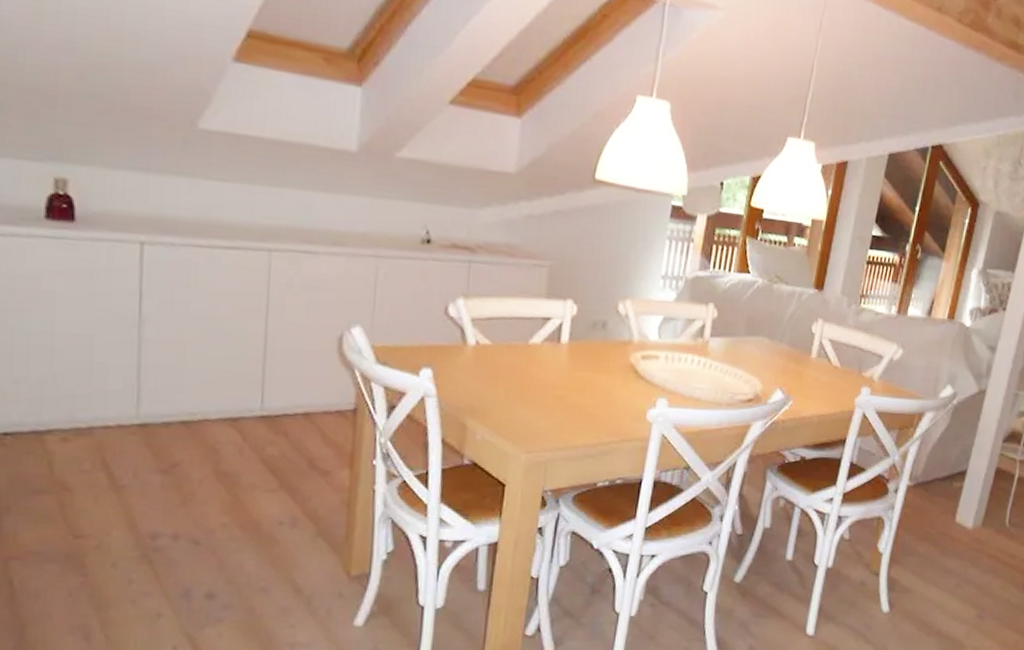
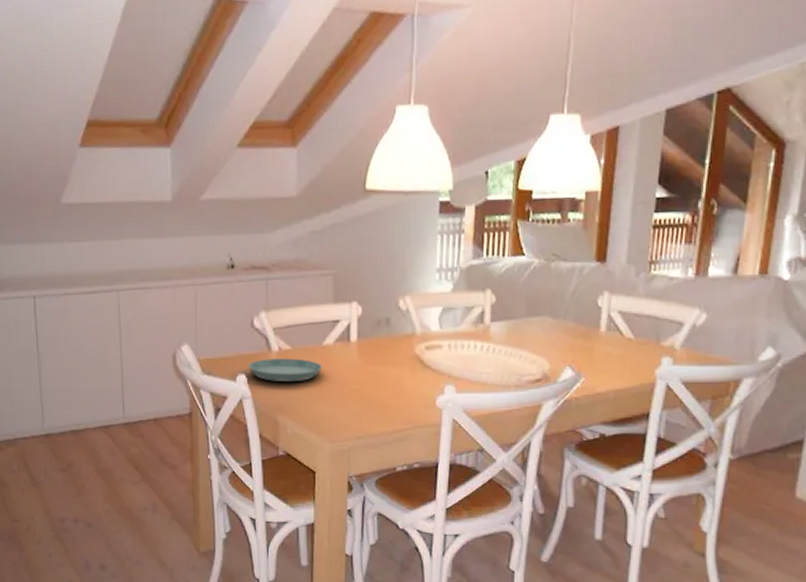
saucer: none [436,352,525,382] -> present [248,358,322,383]

